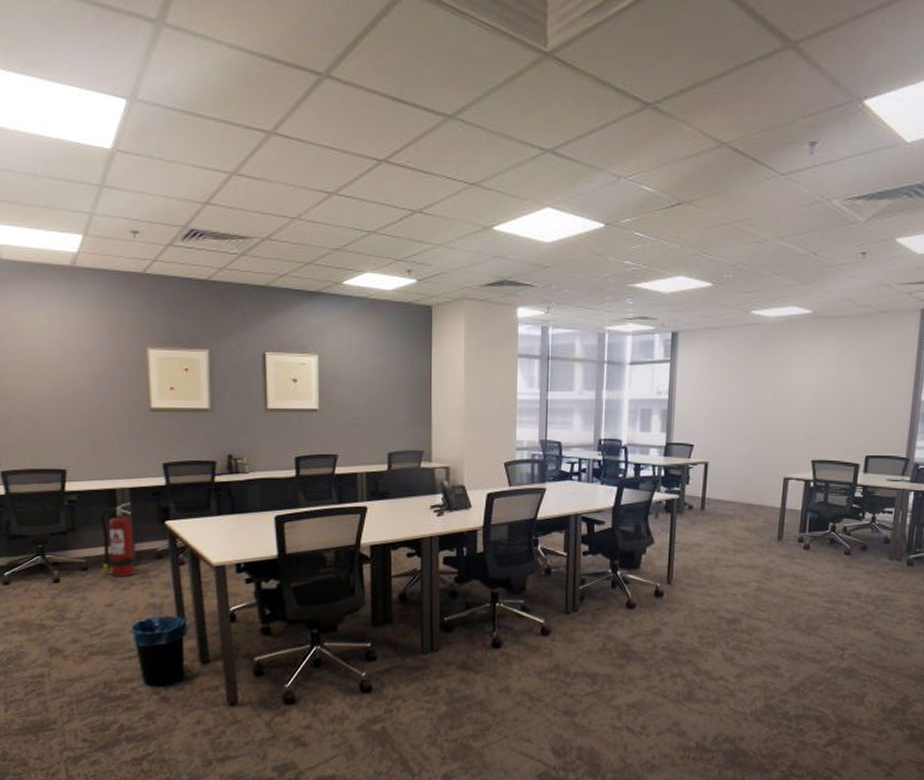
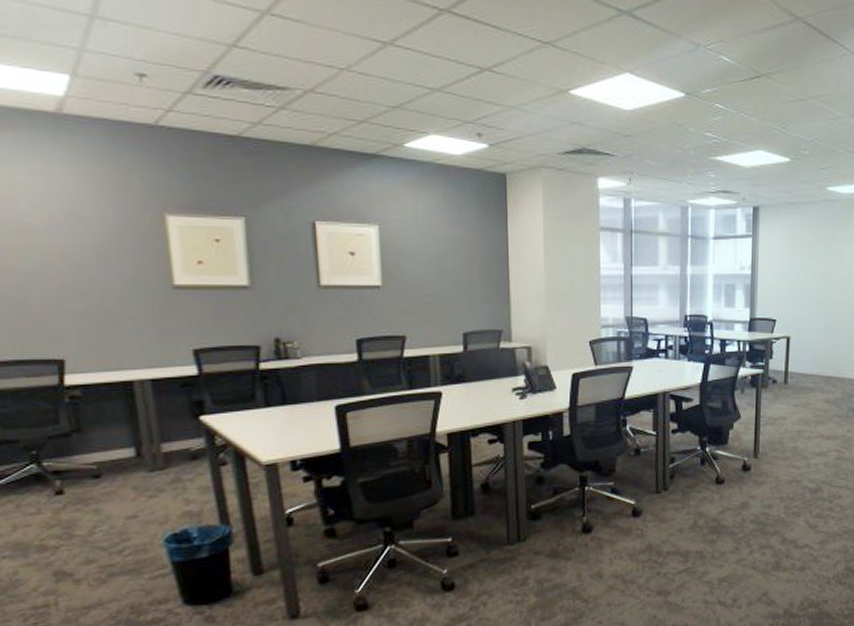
fire extinguisher: present [100,502,136,578] -> none [113,396,164,484]

